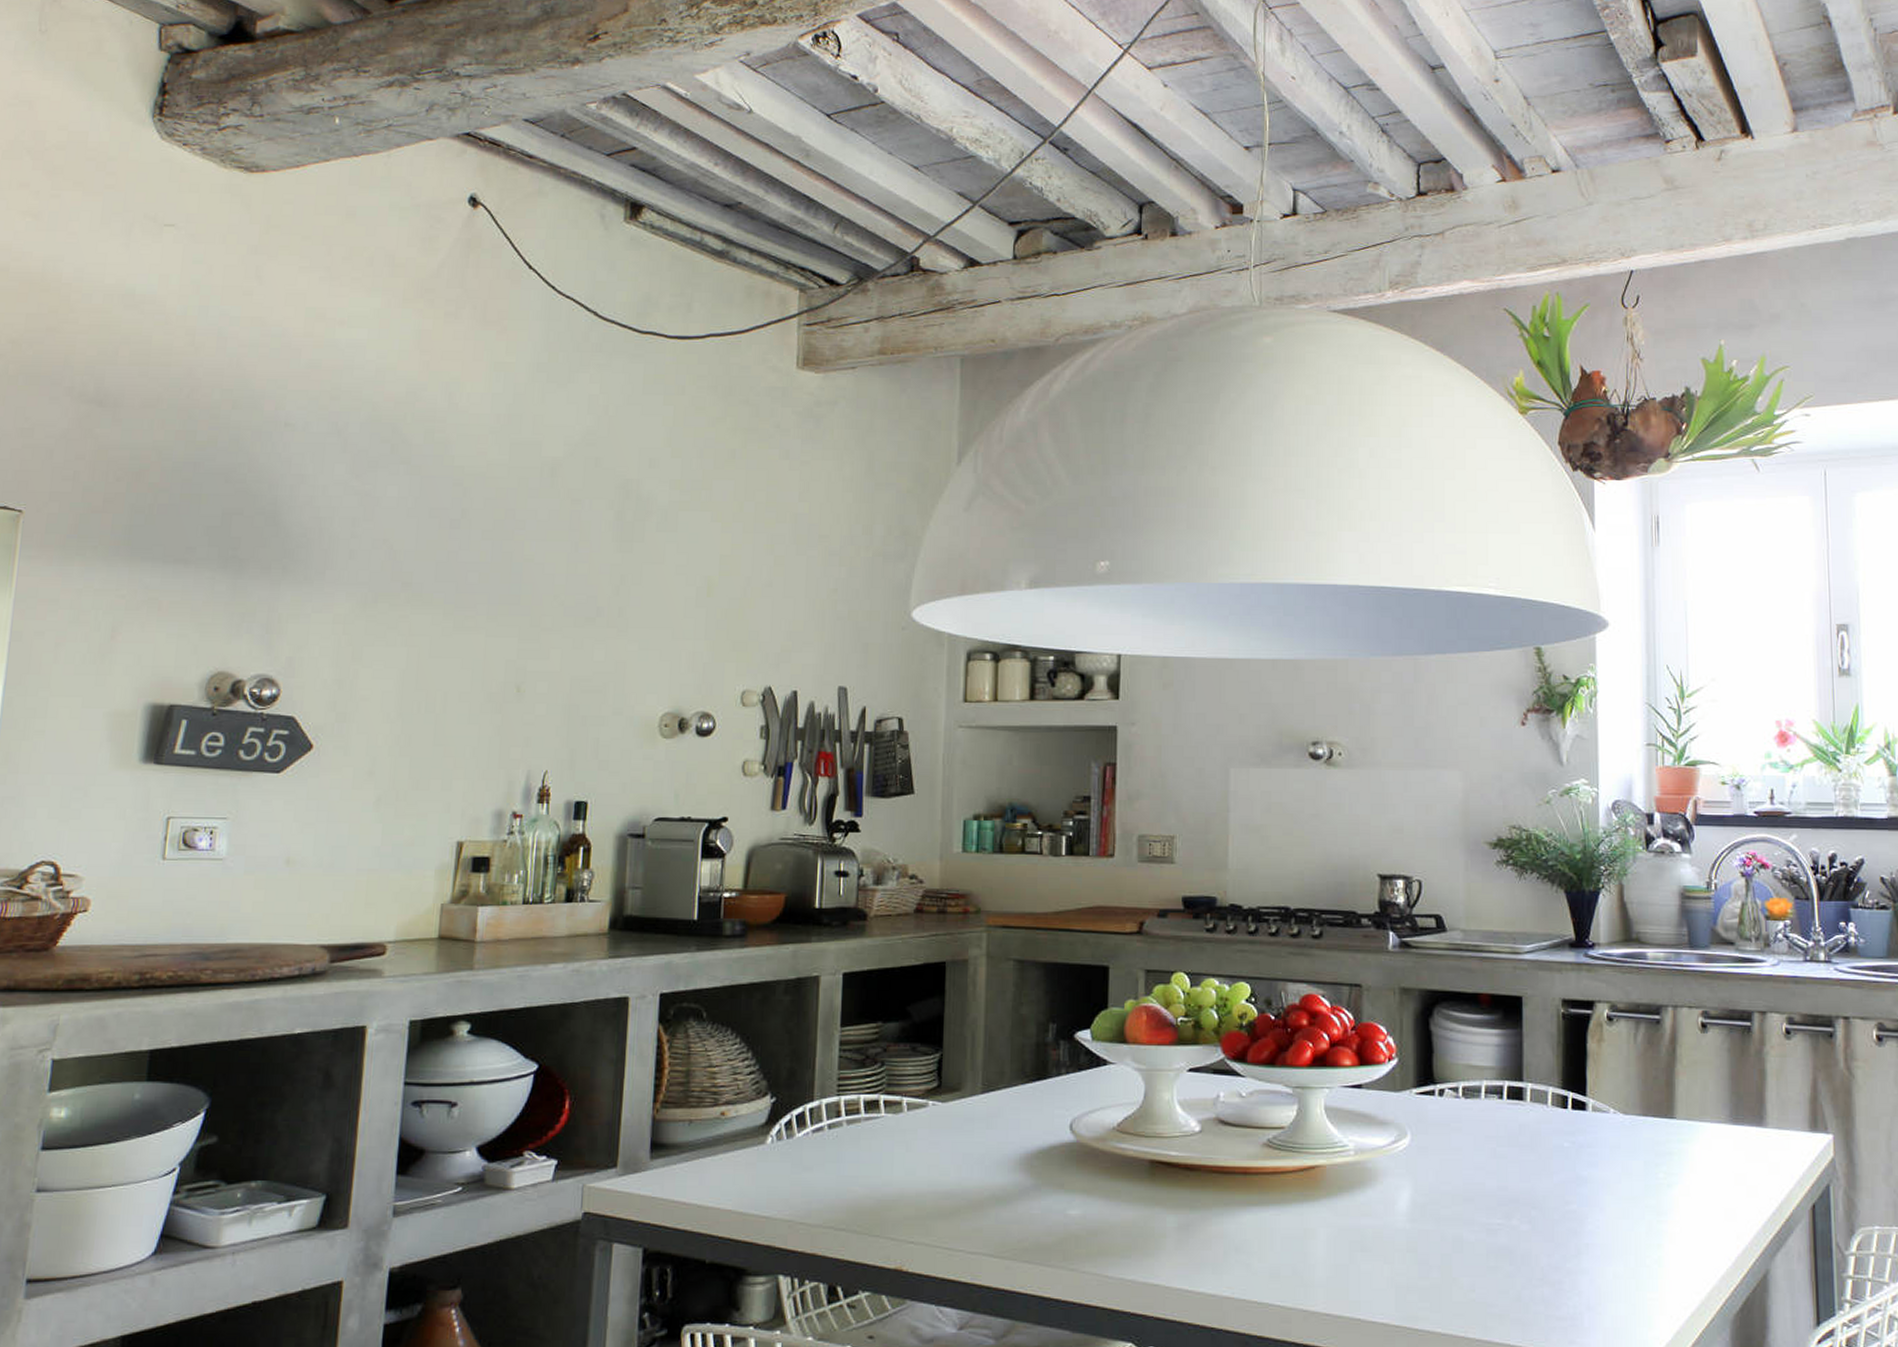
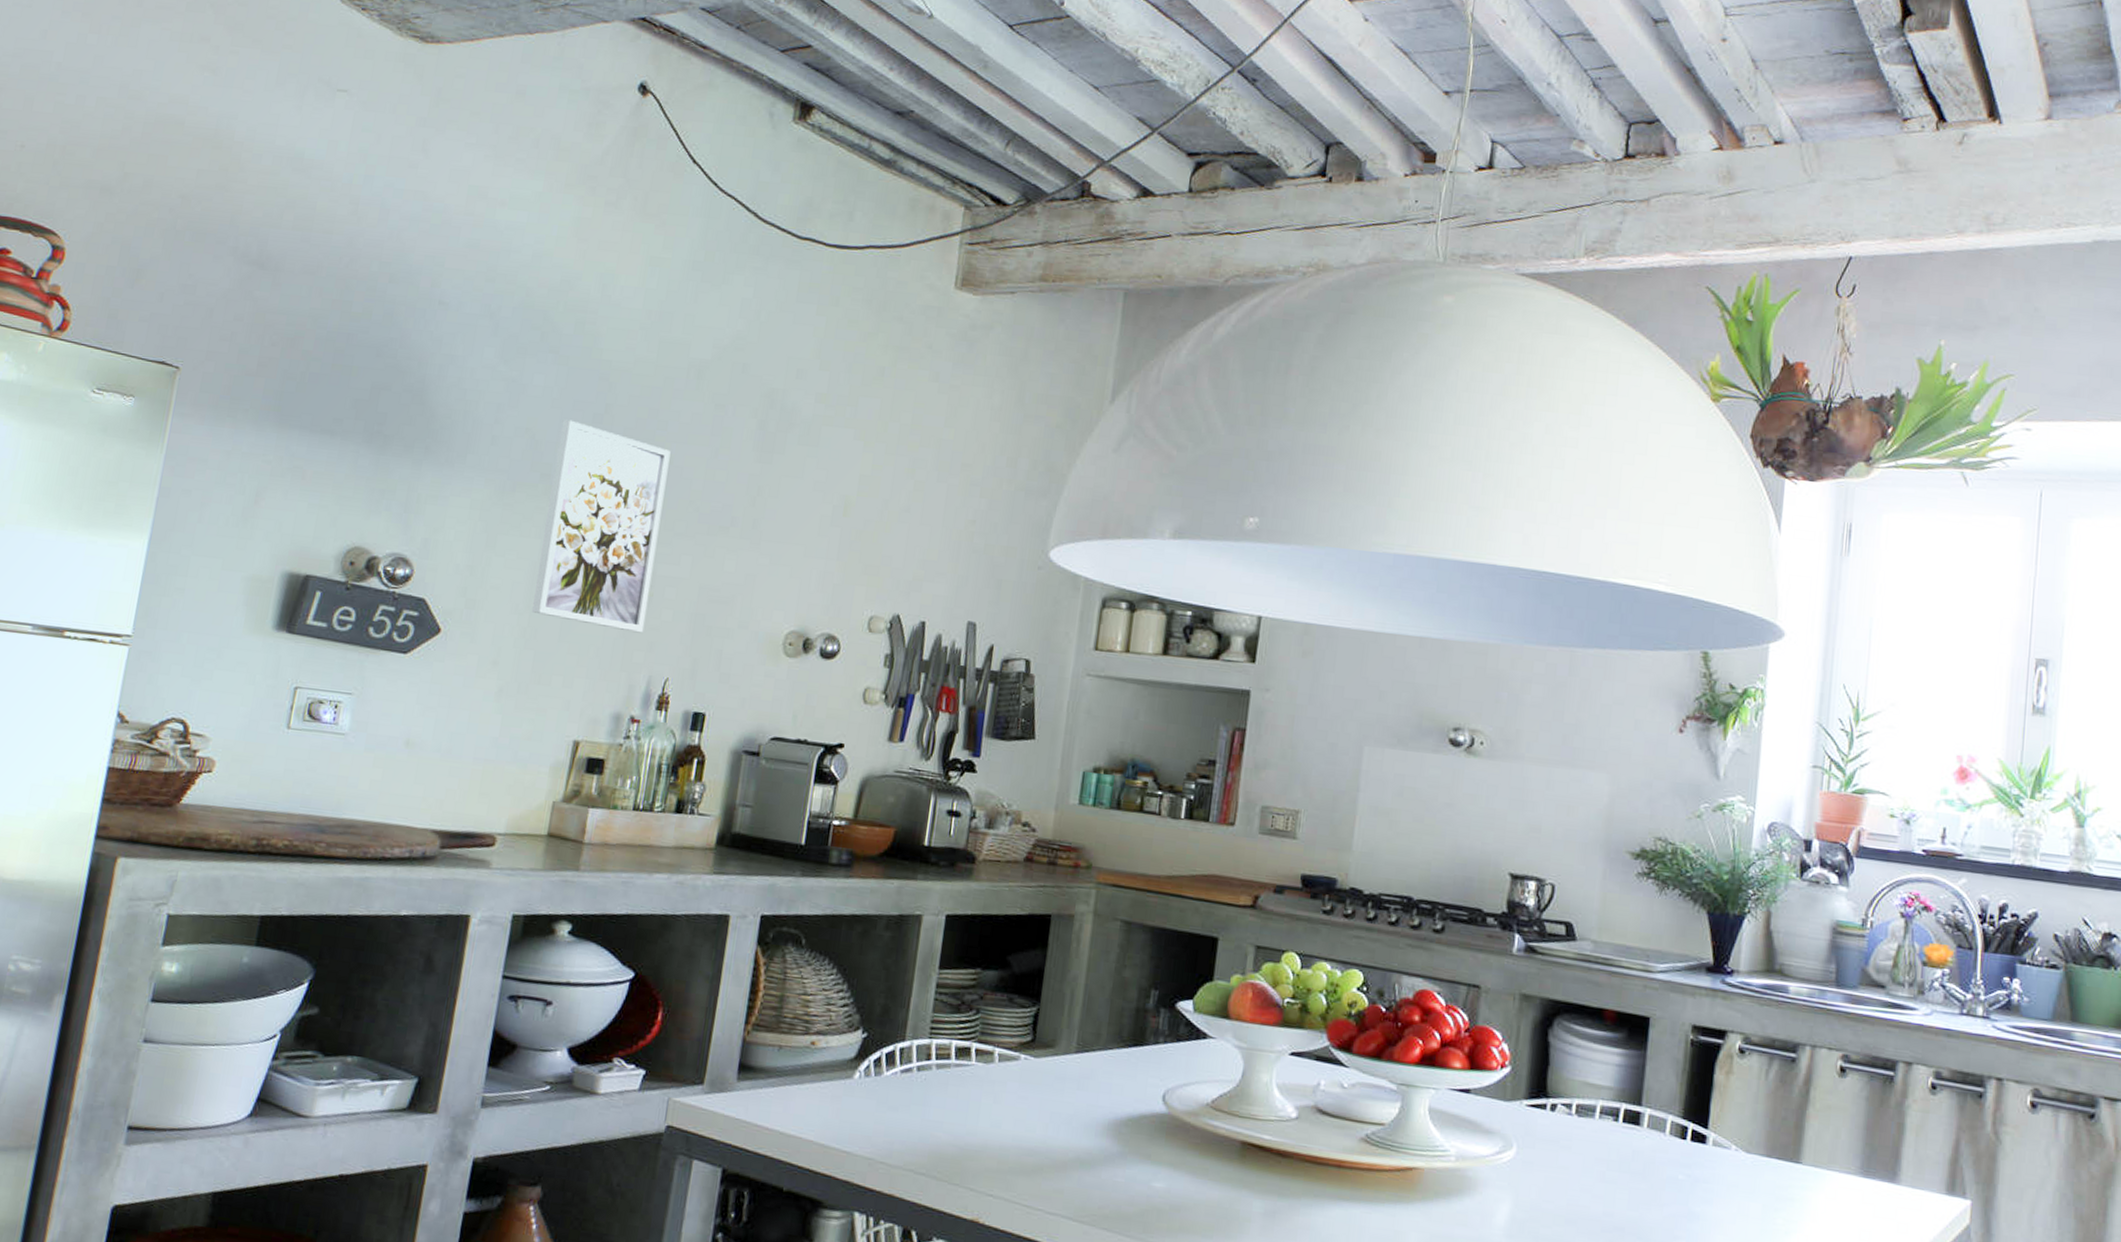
wall art: none [404,527,531,729] -> present [532,419,671,633]

